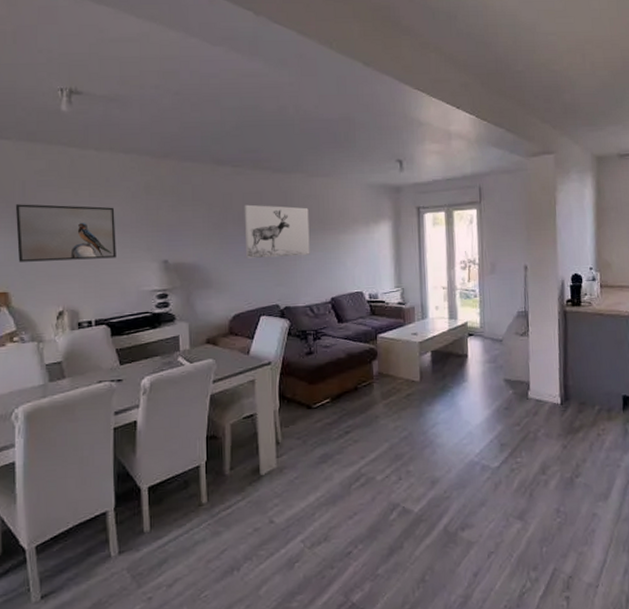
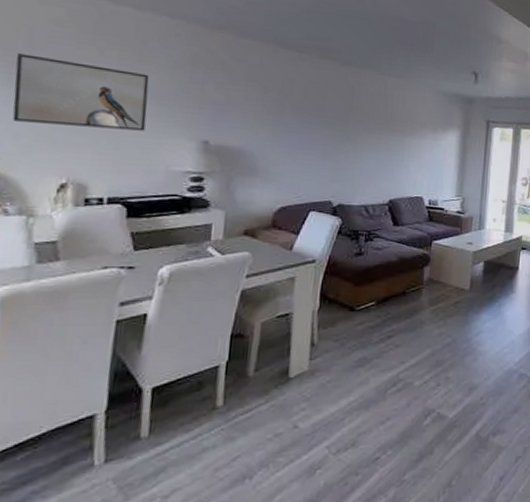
wall art: present [244,204,310,258] -> none [301,93,376,155]

